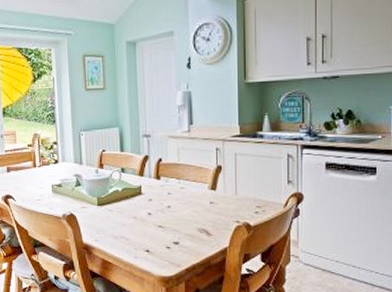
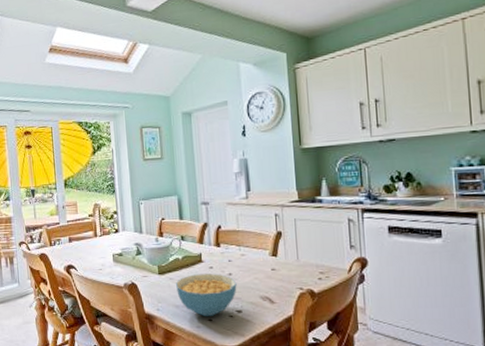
cereal bowl: none [114,206,175,247] -> present [175,274,237,316]

